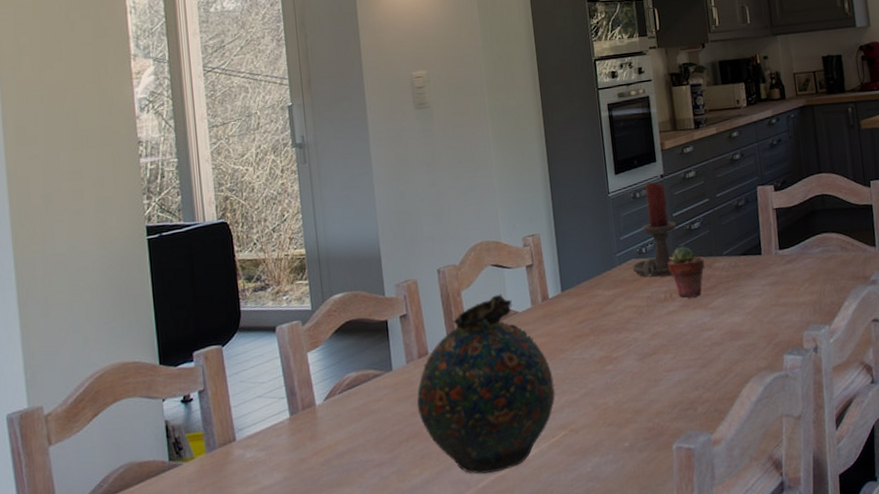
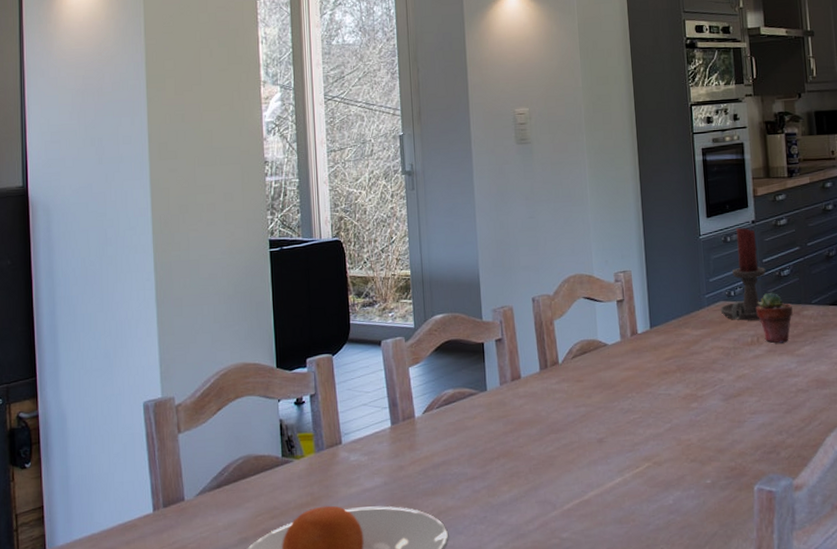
snuff bottle: present [416,294,556,474] -> none [508,326,641,497]

